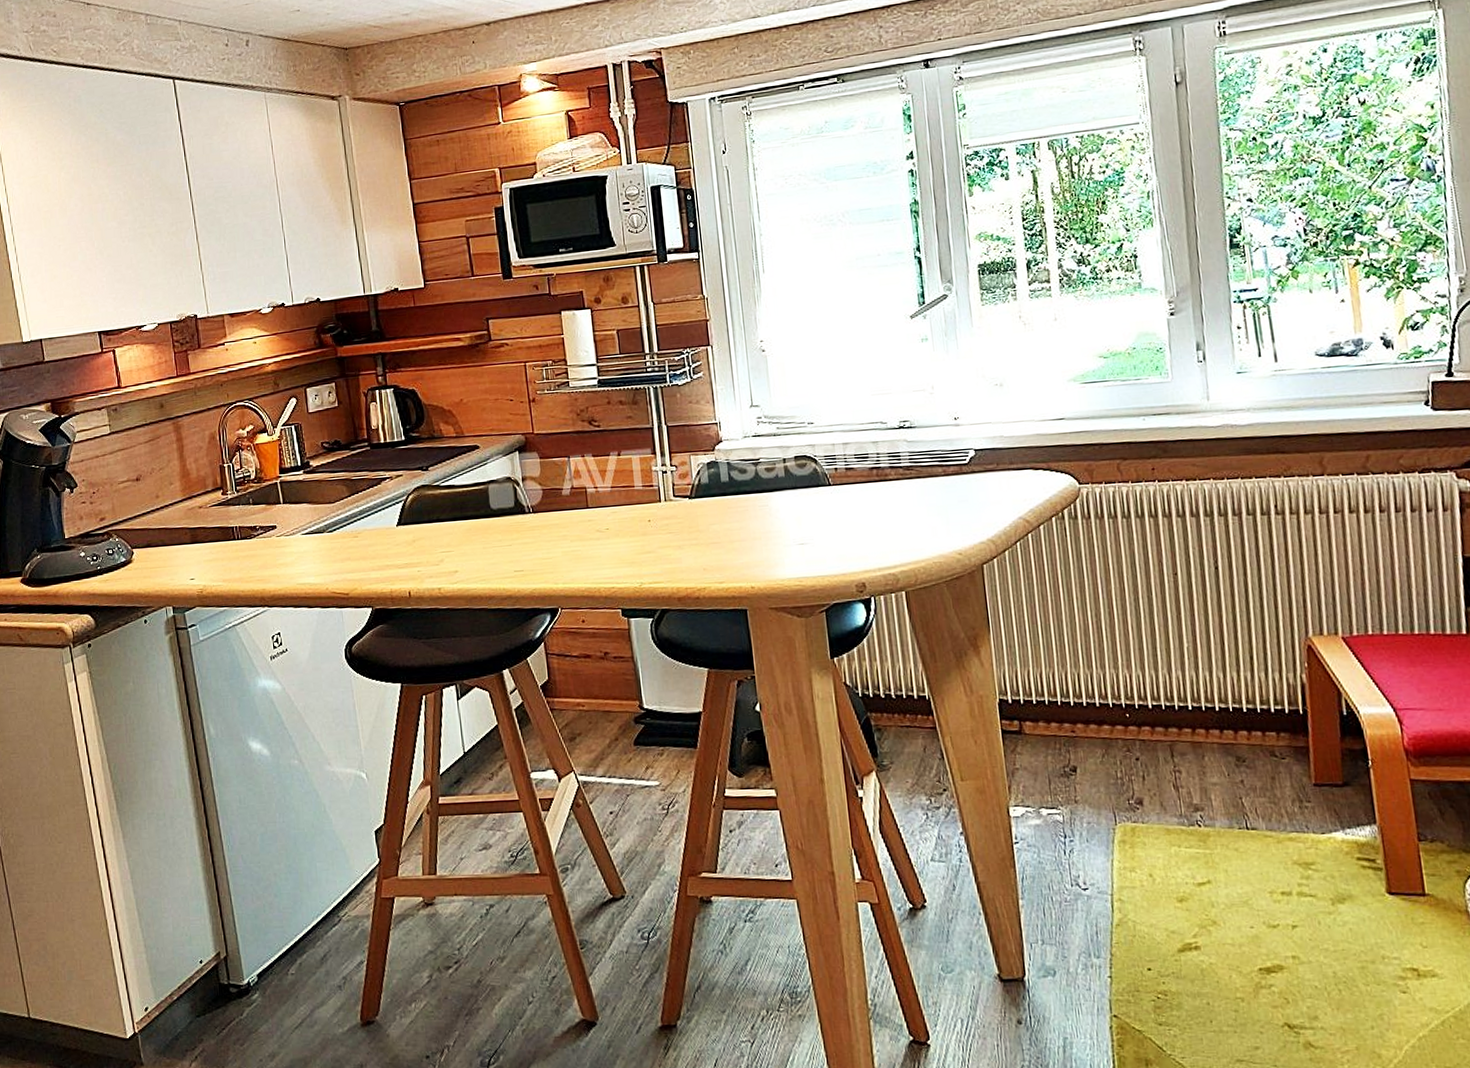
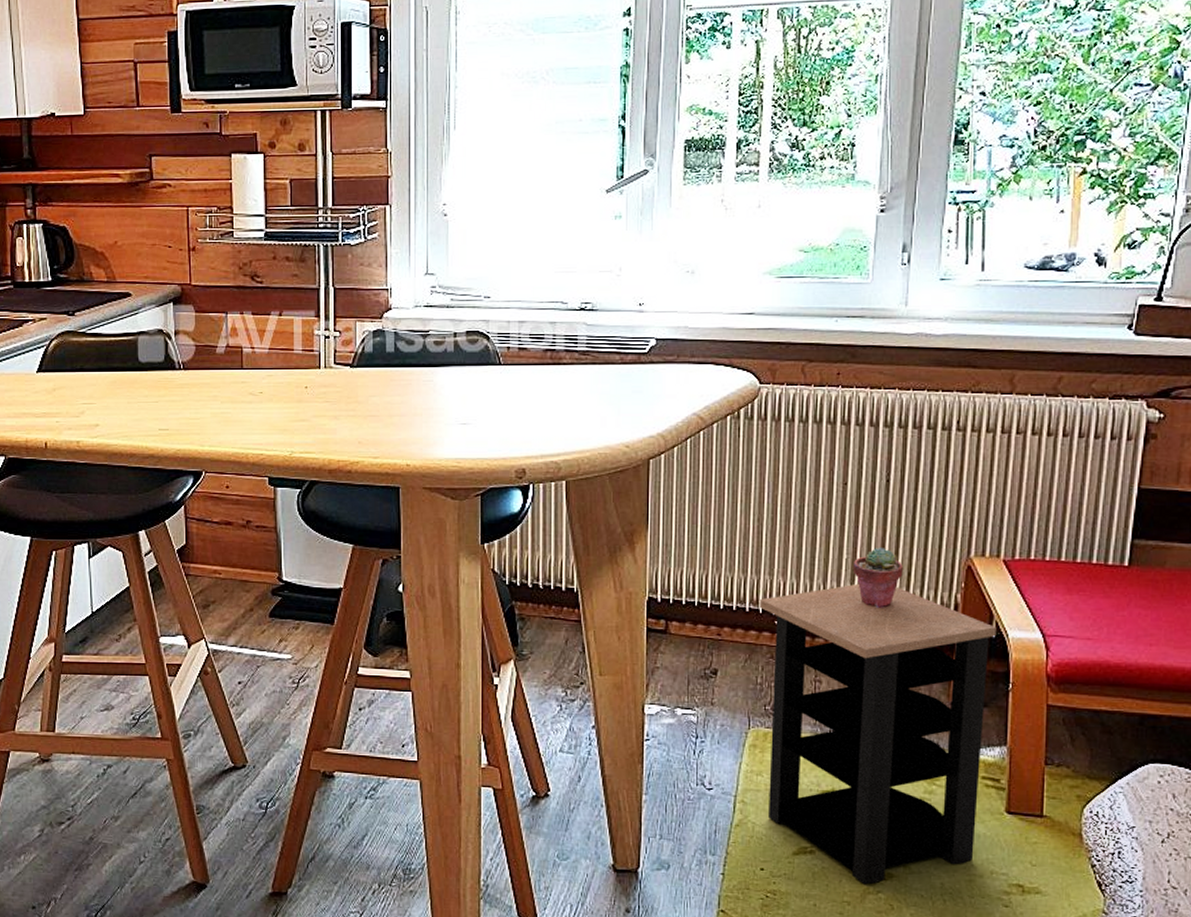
side table: none [1108,670,1362,979] -> present [759,583,997,885]
potted succulent: none [1195,633,1245,694] -> present [854,546,903,608]

